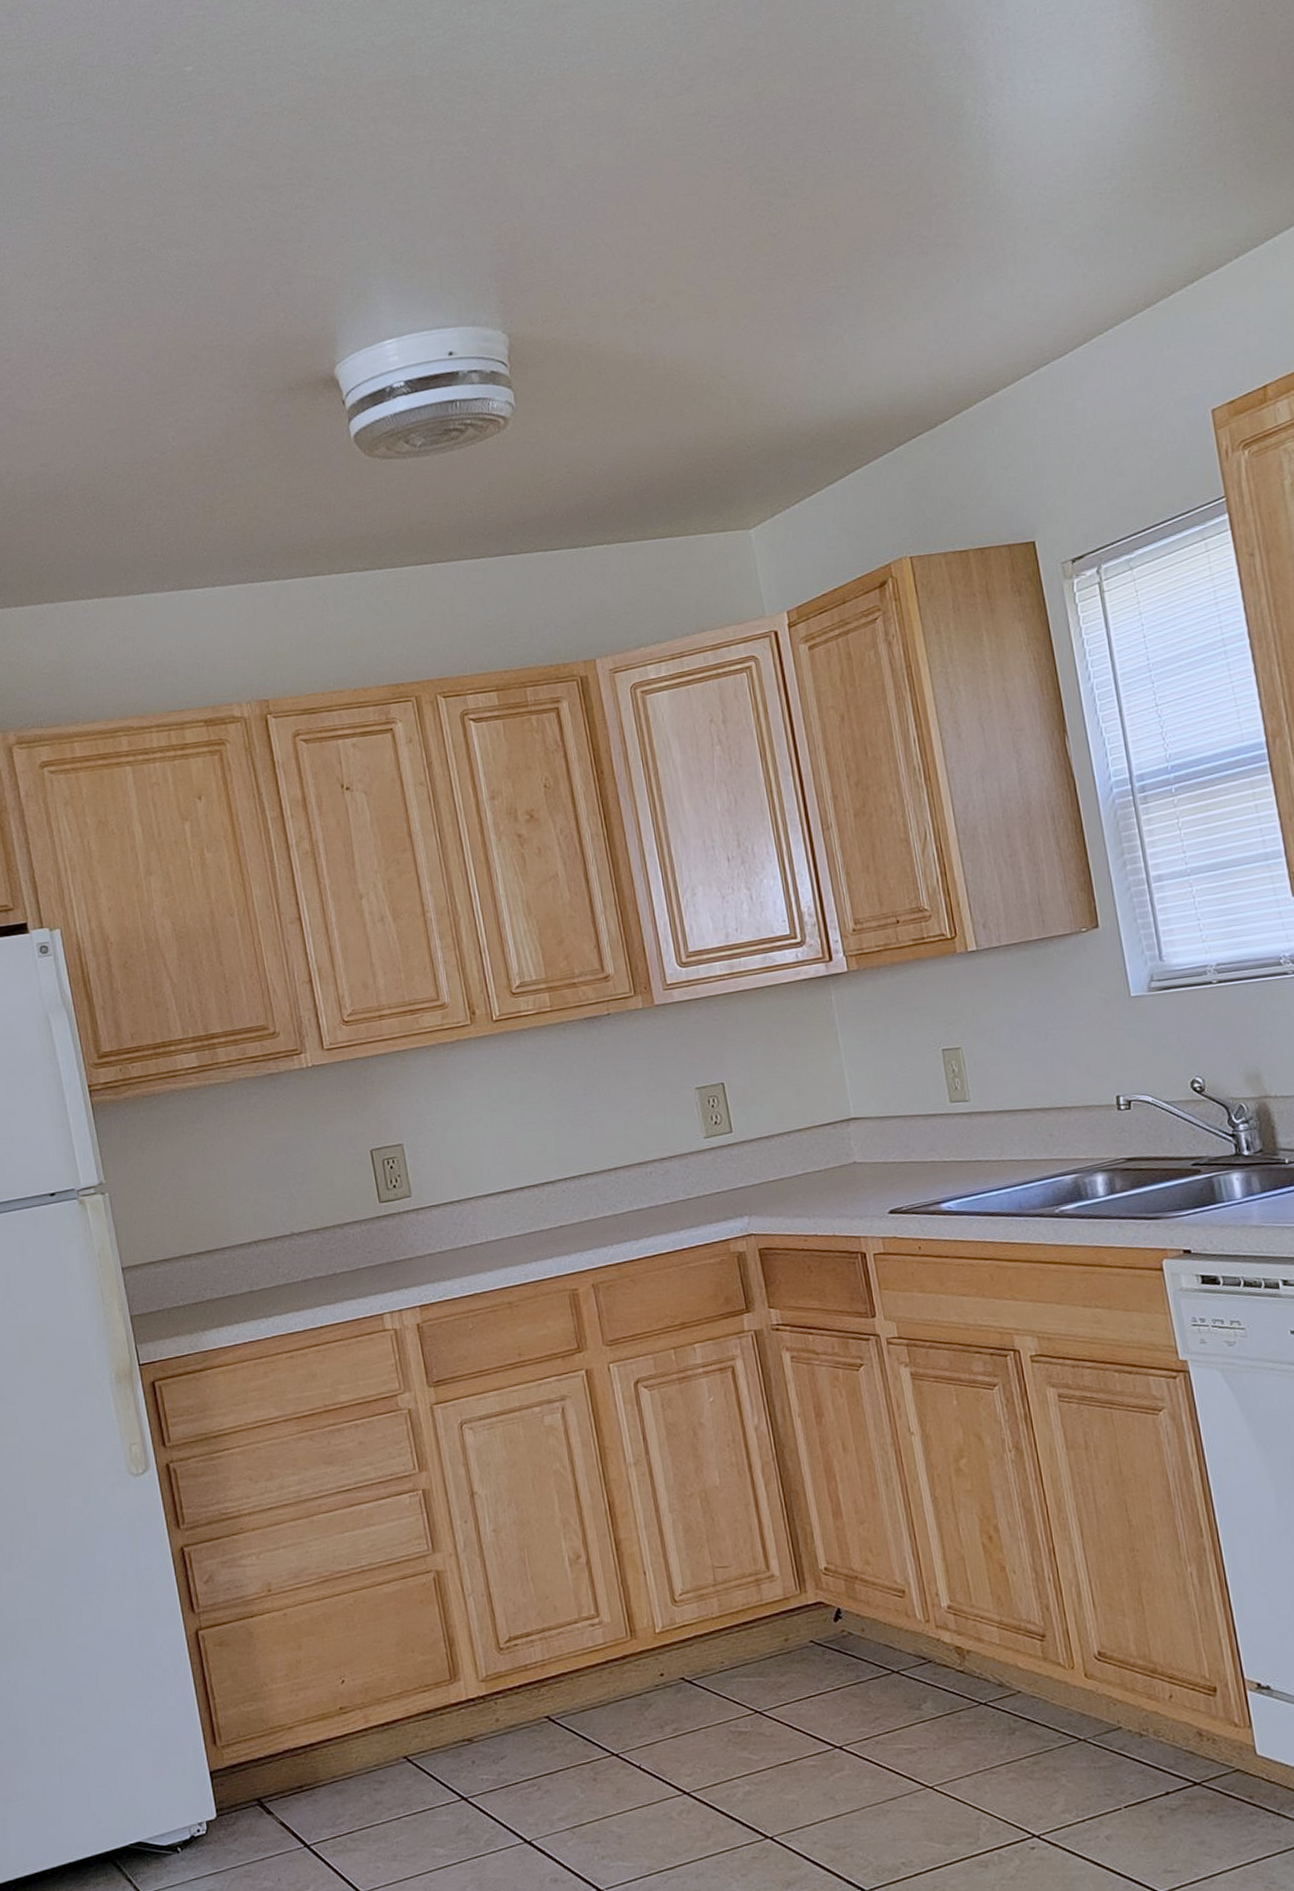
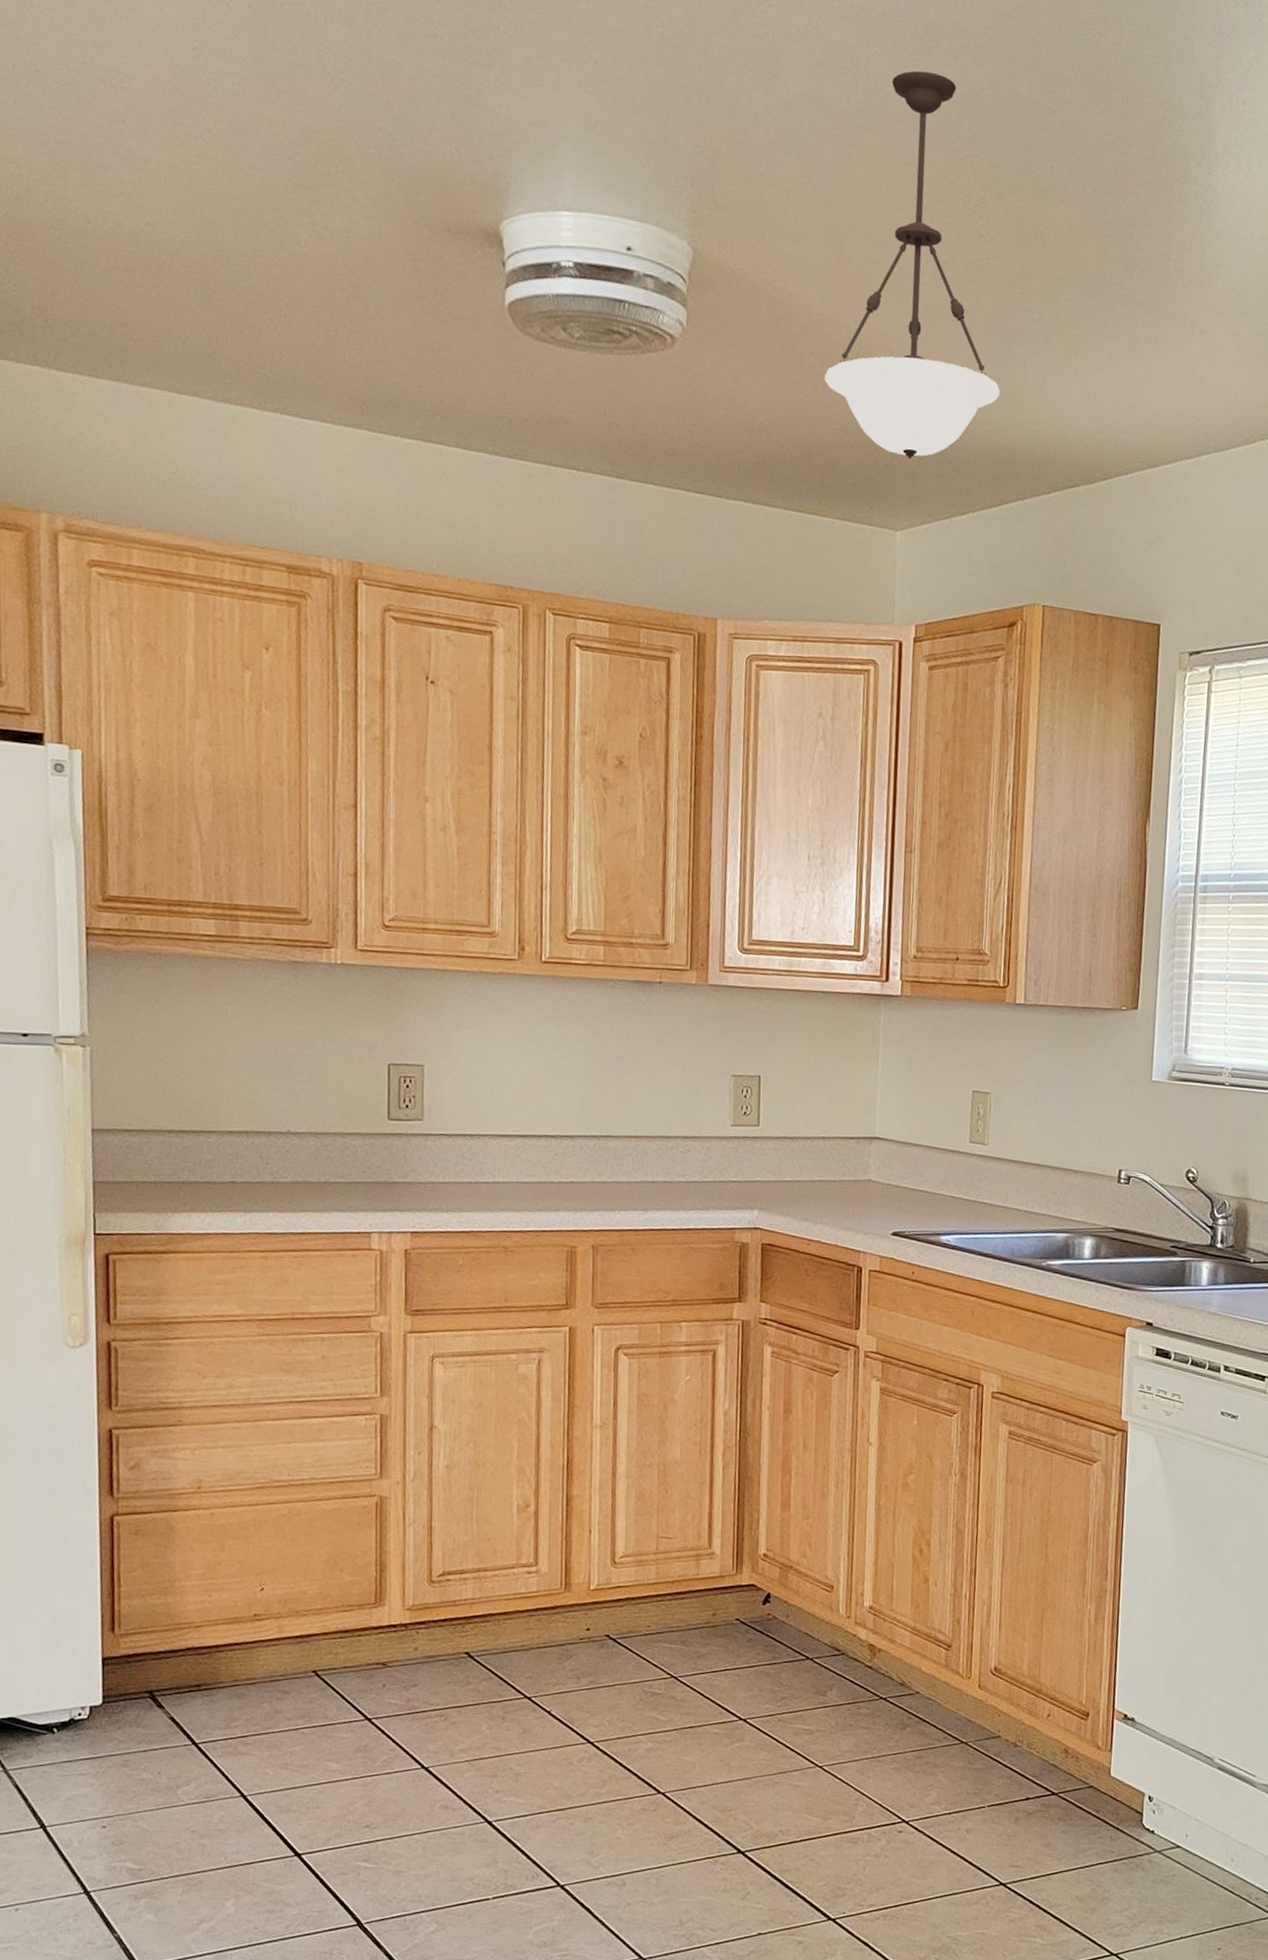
pendant light: none [651,106,823,459] -> present [824,70,1000,459]

